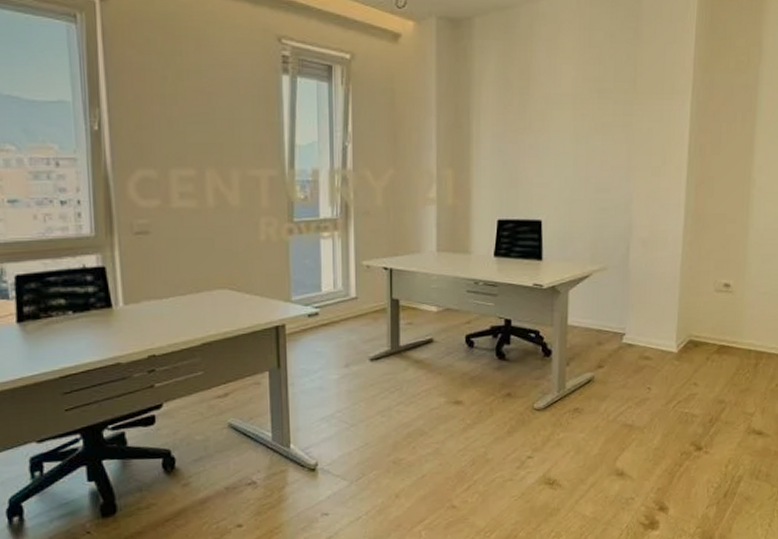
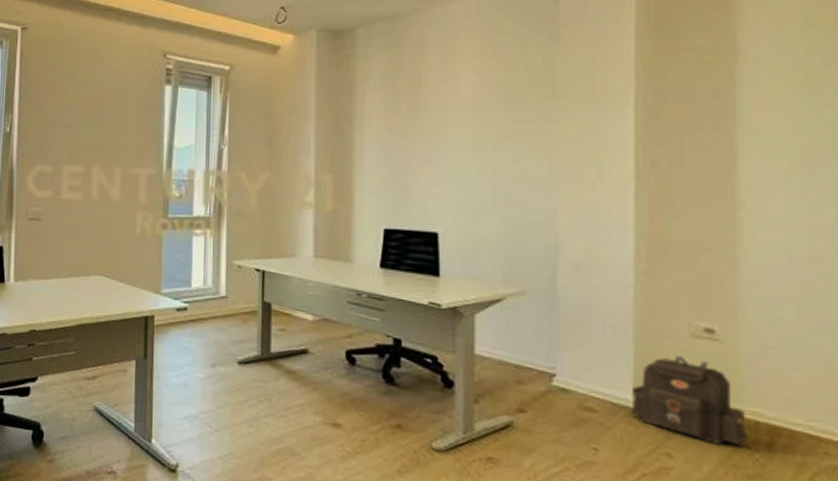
backpack: none [674,307,744,371] -> present [631,356,747,445]

